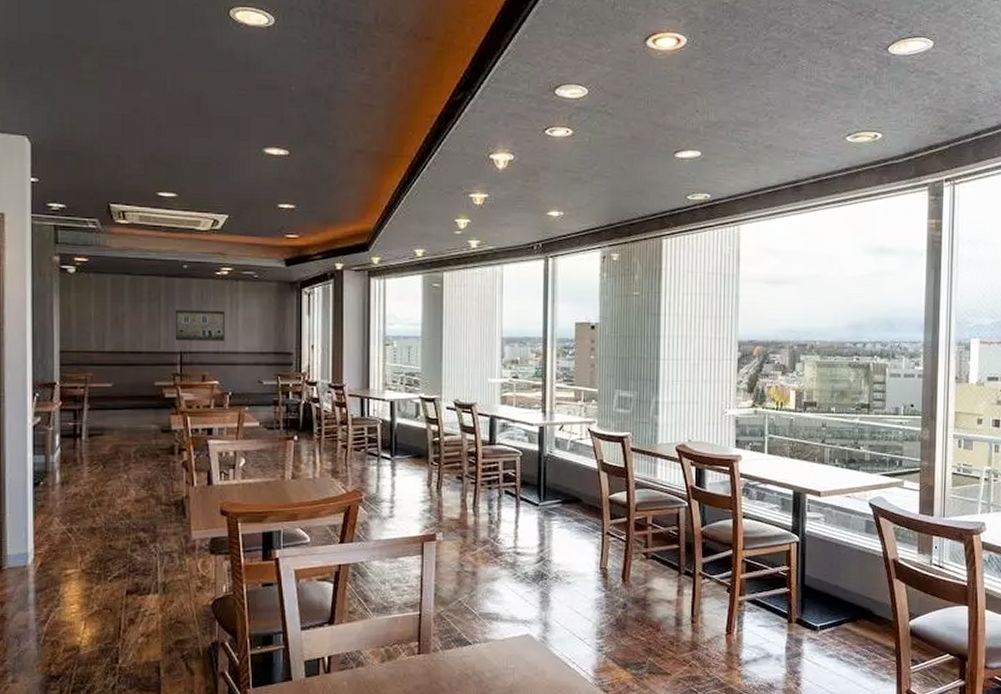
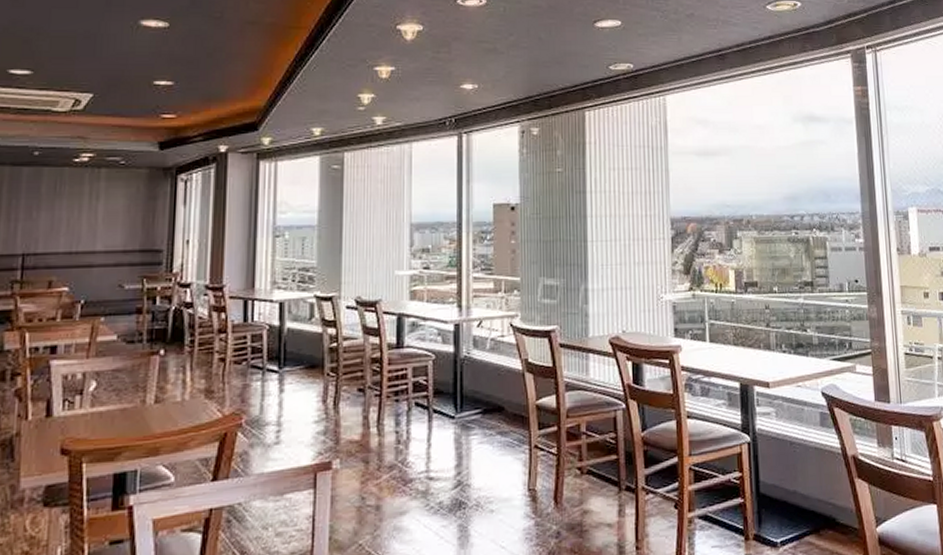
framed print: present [175,310,225,341] -> none [17,203,82,241]

